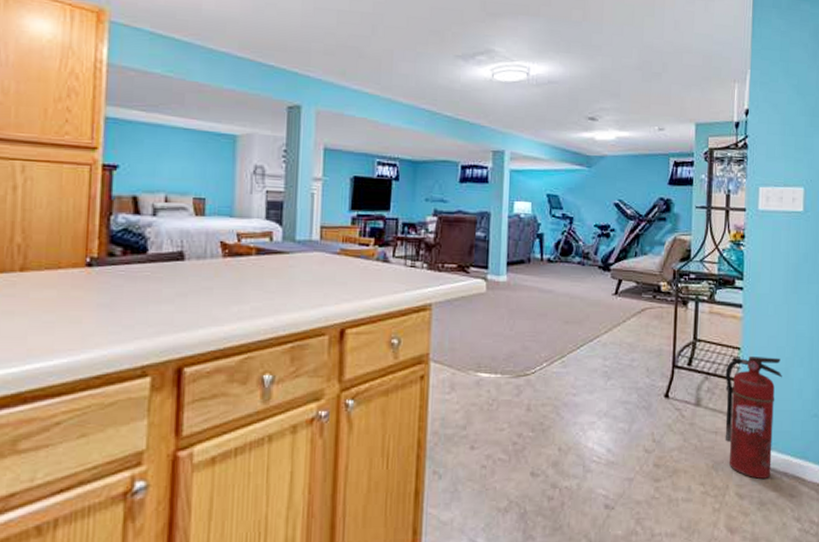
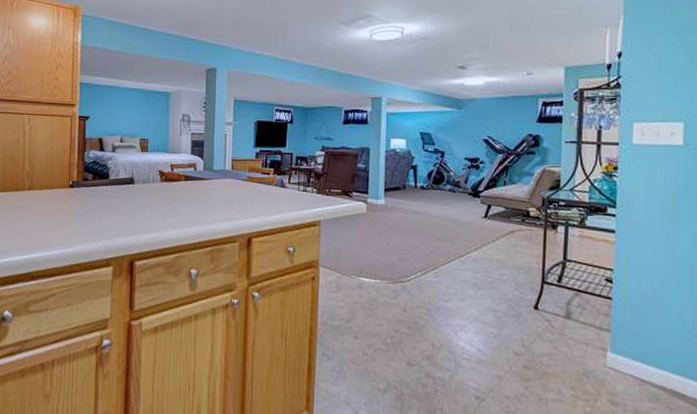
fire extinguisher: present [725,357,782,479] -> none [596,278,659,390]

